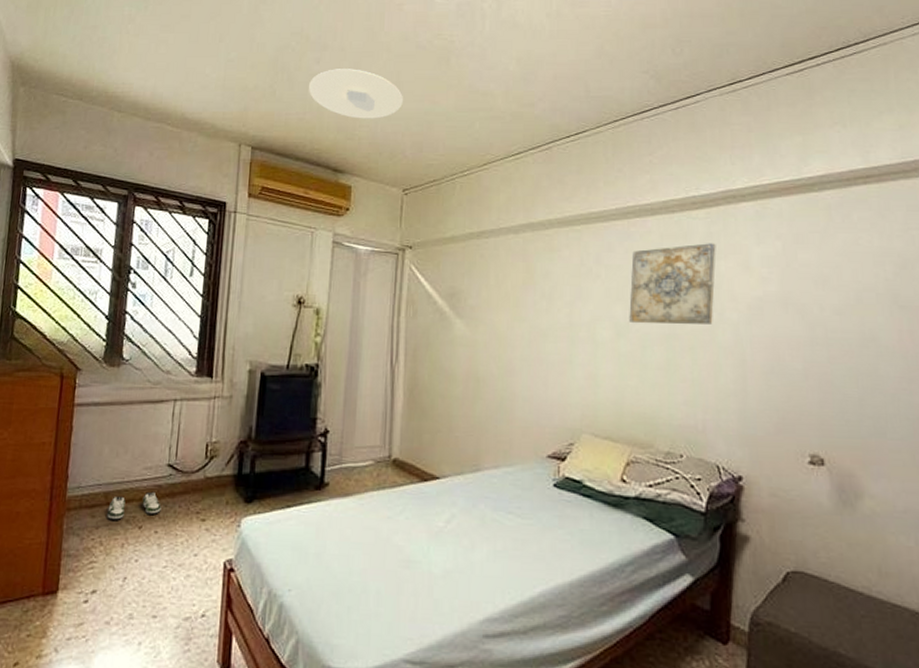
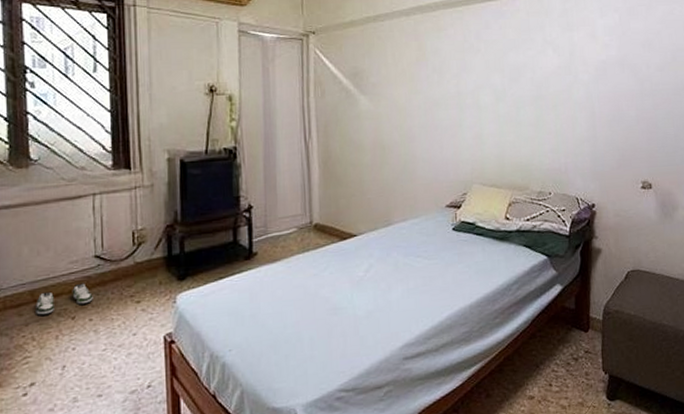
wall art: present [629,243,716,324] -> none [505,18,571,89]

